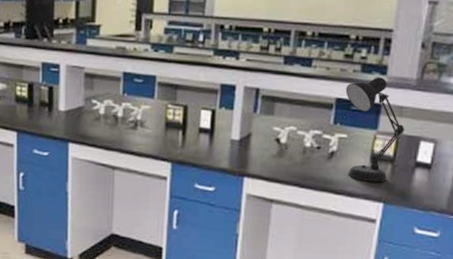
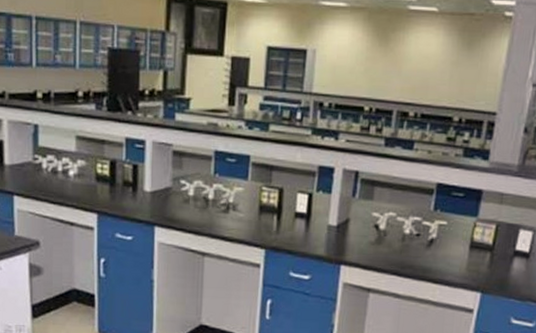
desk lamp: present [345,77,405,183] -> none [446,162,505,272]

